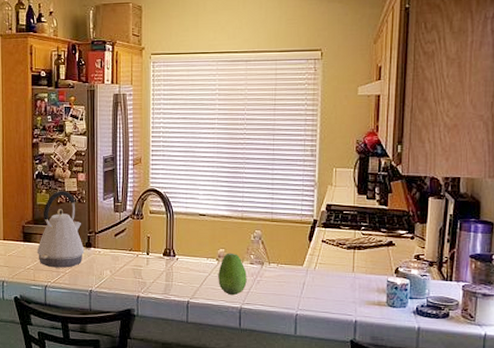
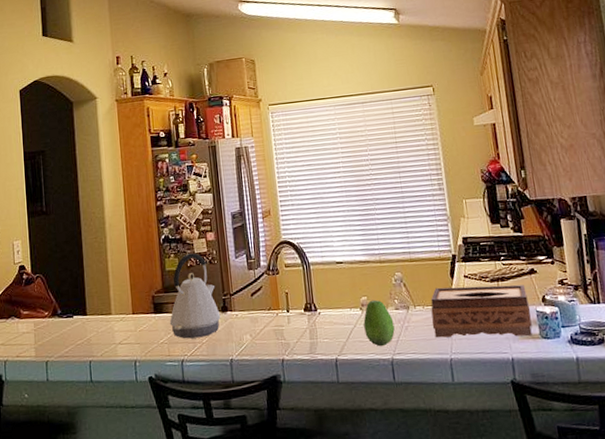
tissue box: none [284,248,382,303] -> present [431,284,532,338]

